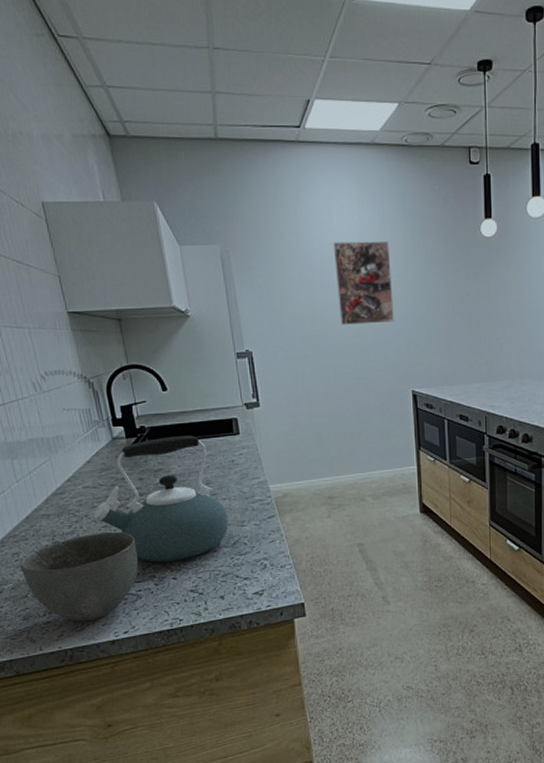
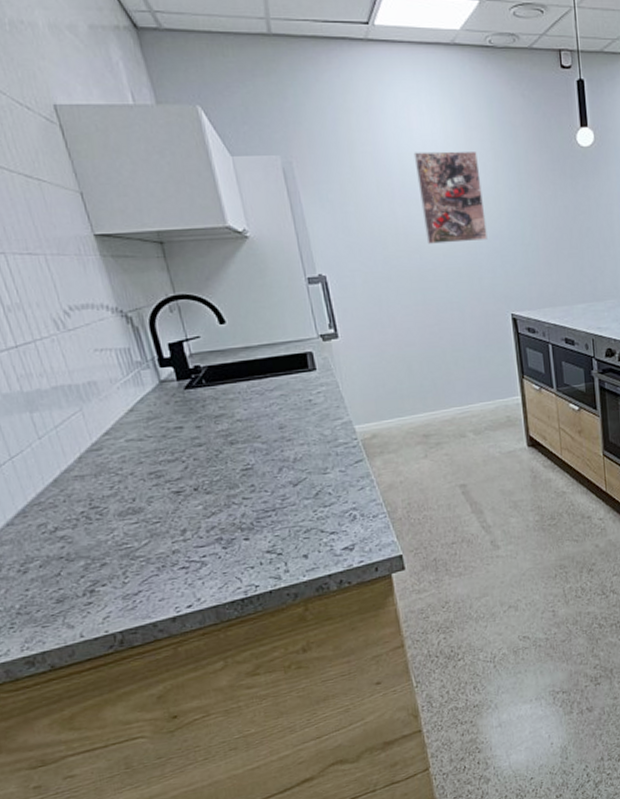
bowl: present [20,532,138,622] -> none [48,490,201,599]
kettle: present [93,436,228,562] -> none [141,374,309,522]

